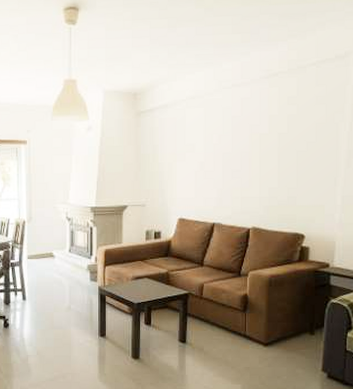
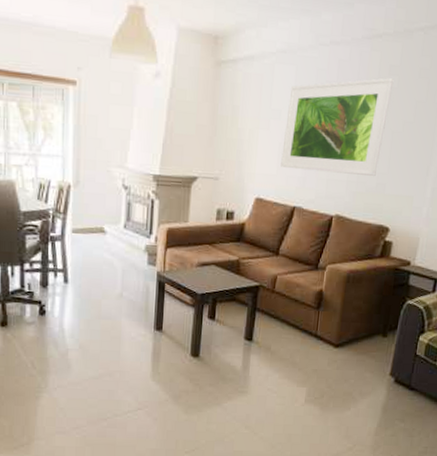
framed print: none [198,107,293,192] -> present [281,78,394,176]

